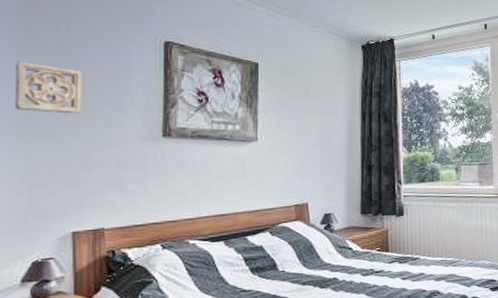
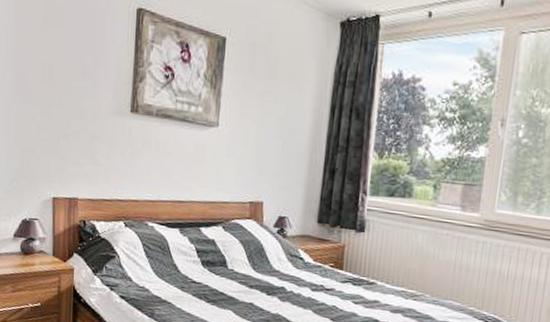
wall ornament: present [15,61,83,114] -> none [11,23,65,81]

